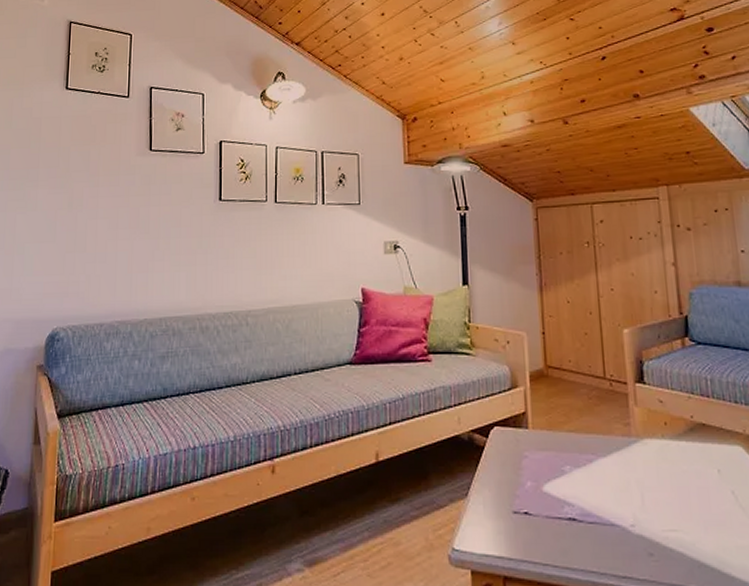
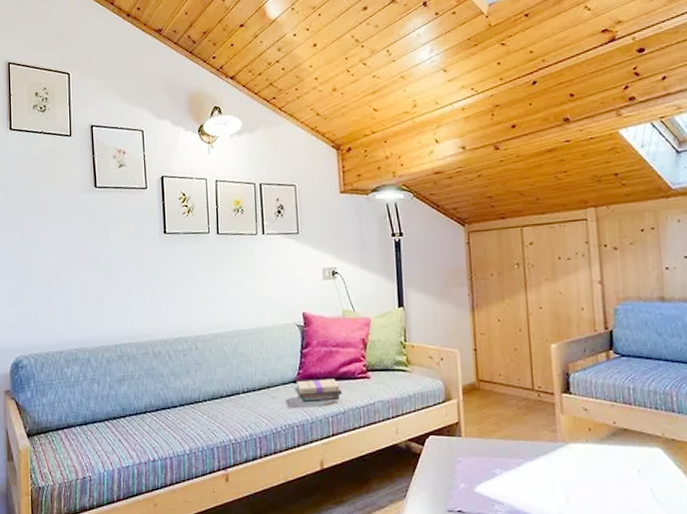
books: none [350,361,401,386] -> present [294,379,342,402]

